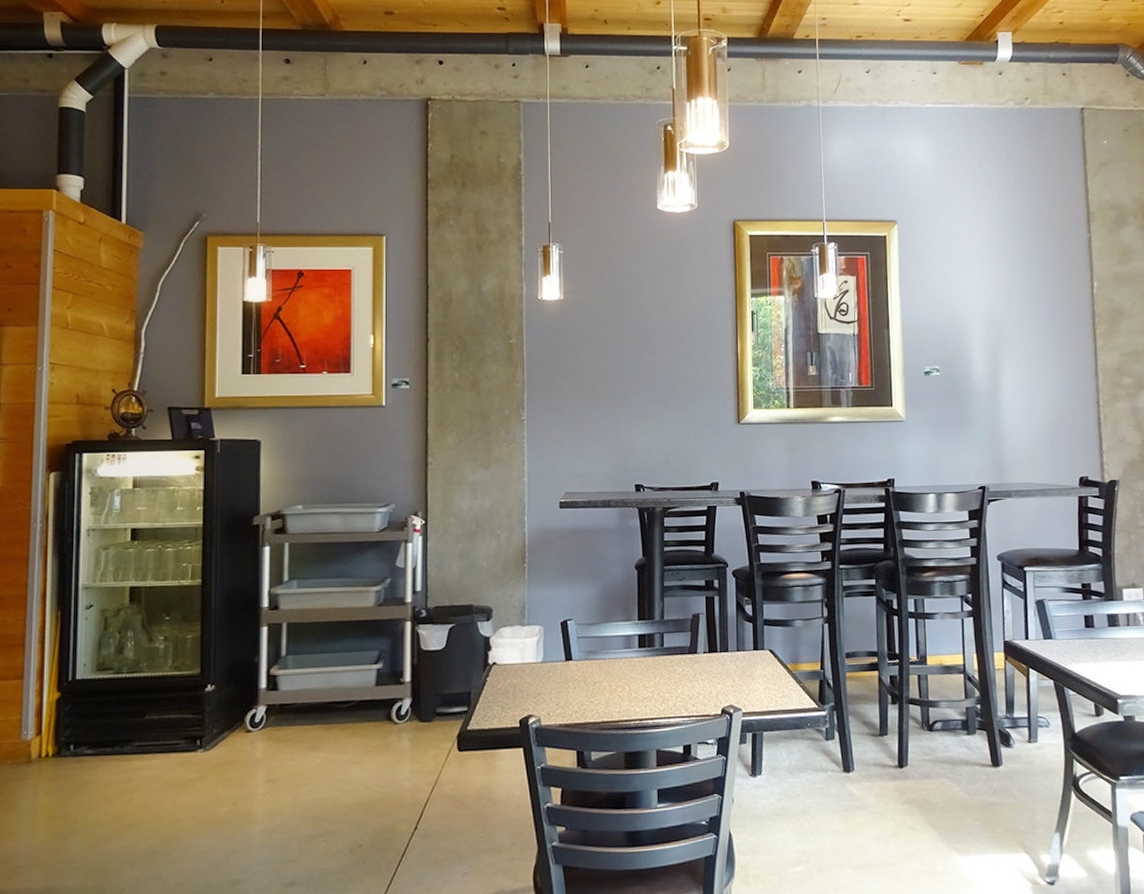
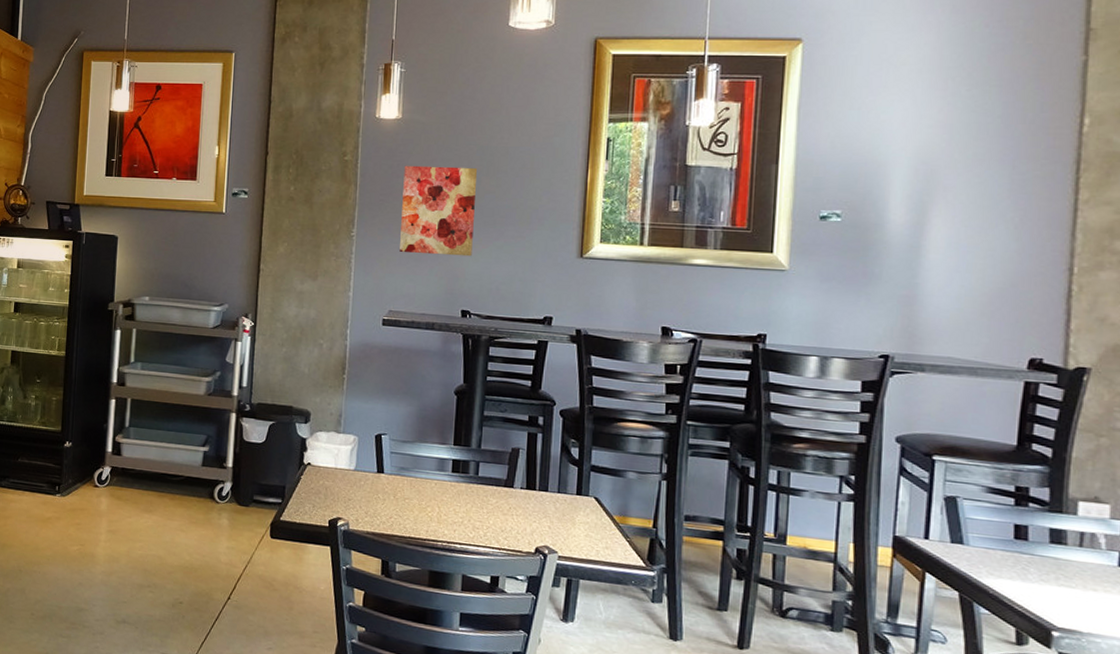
wall art: none [570,344,641,433] -> present [400,165,478,257]

